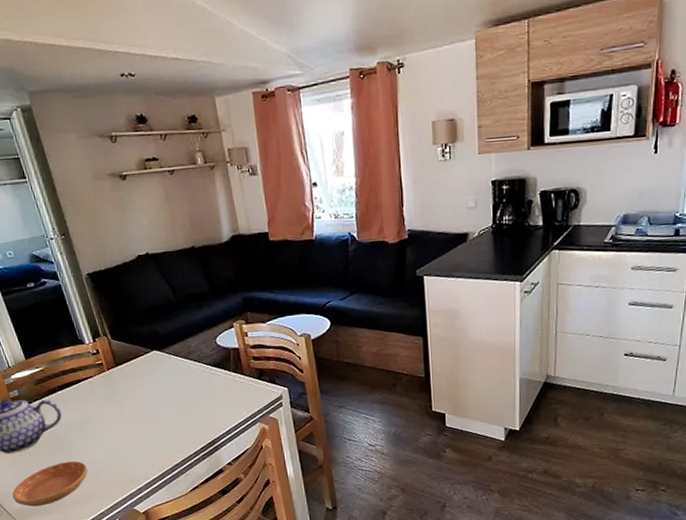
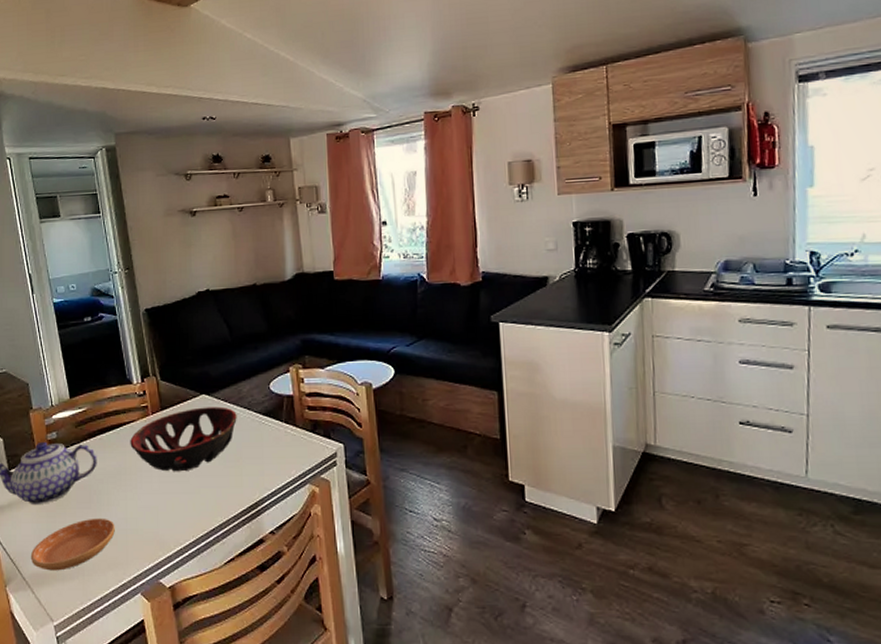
decorative bowl: none [90,360,189,419] -> present [130,406,237,472]

